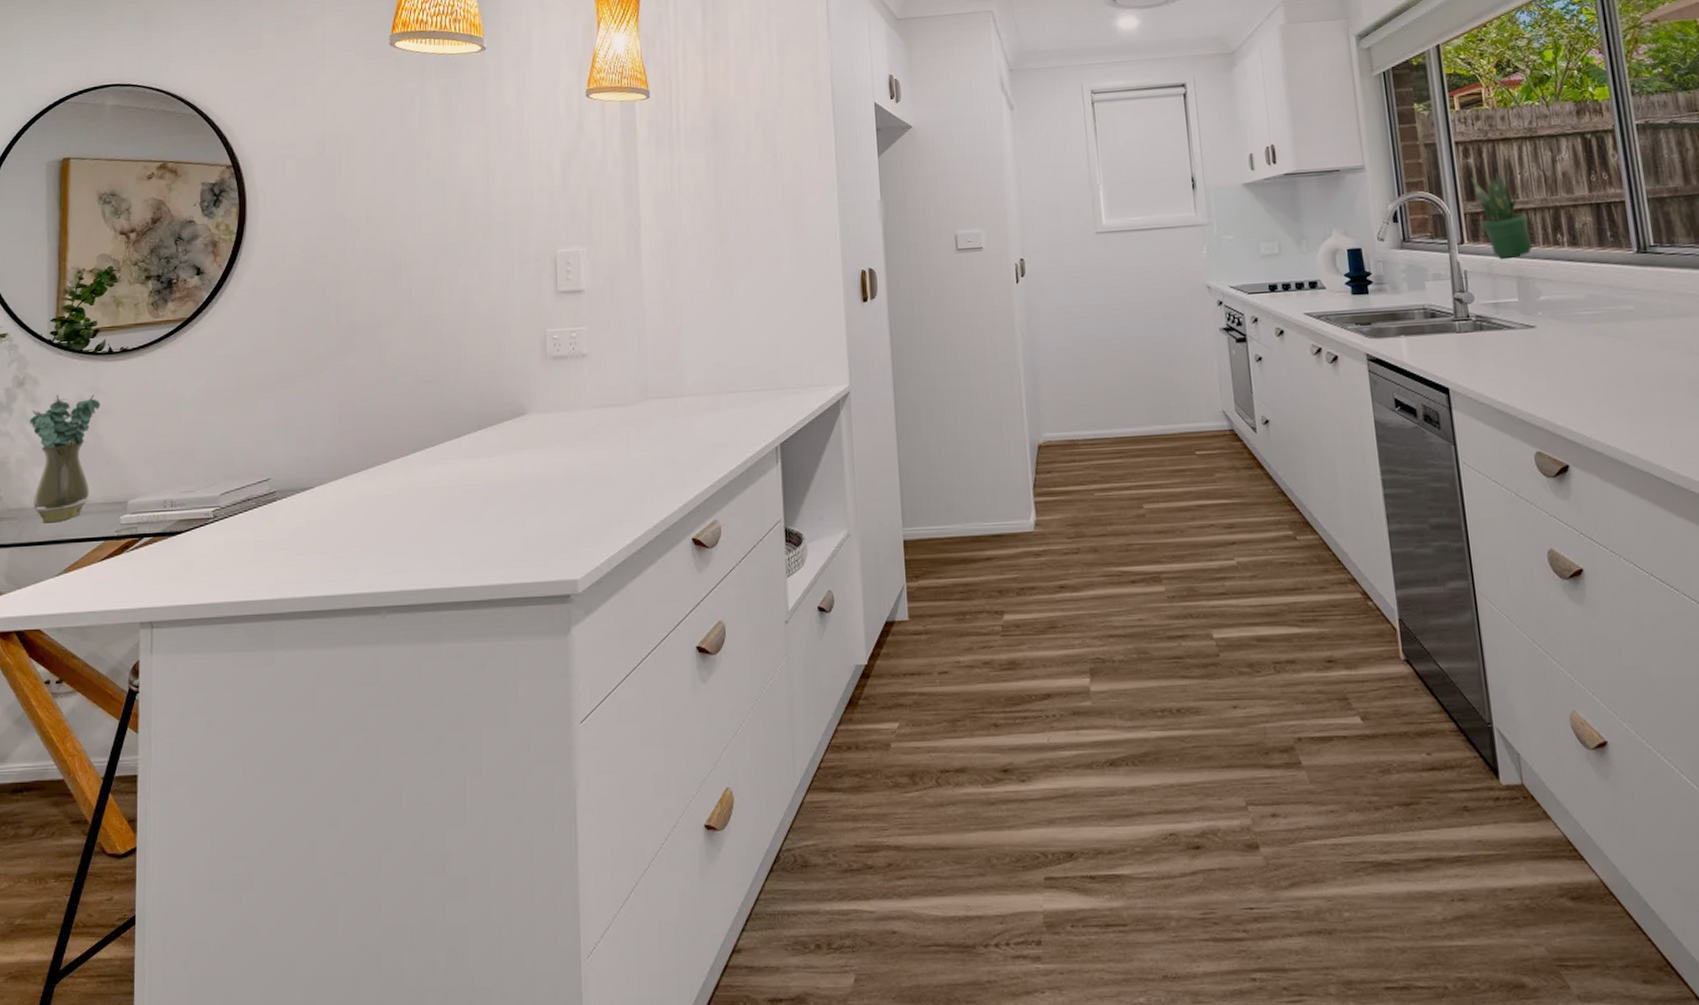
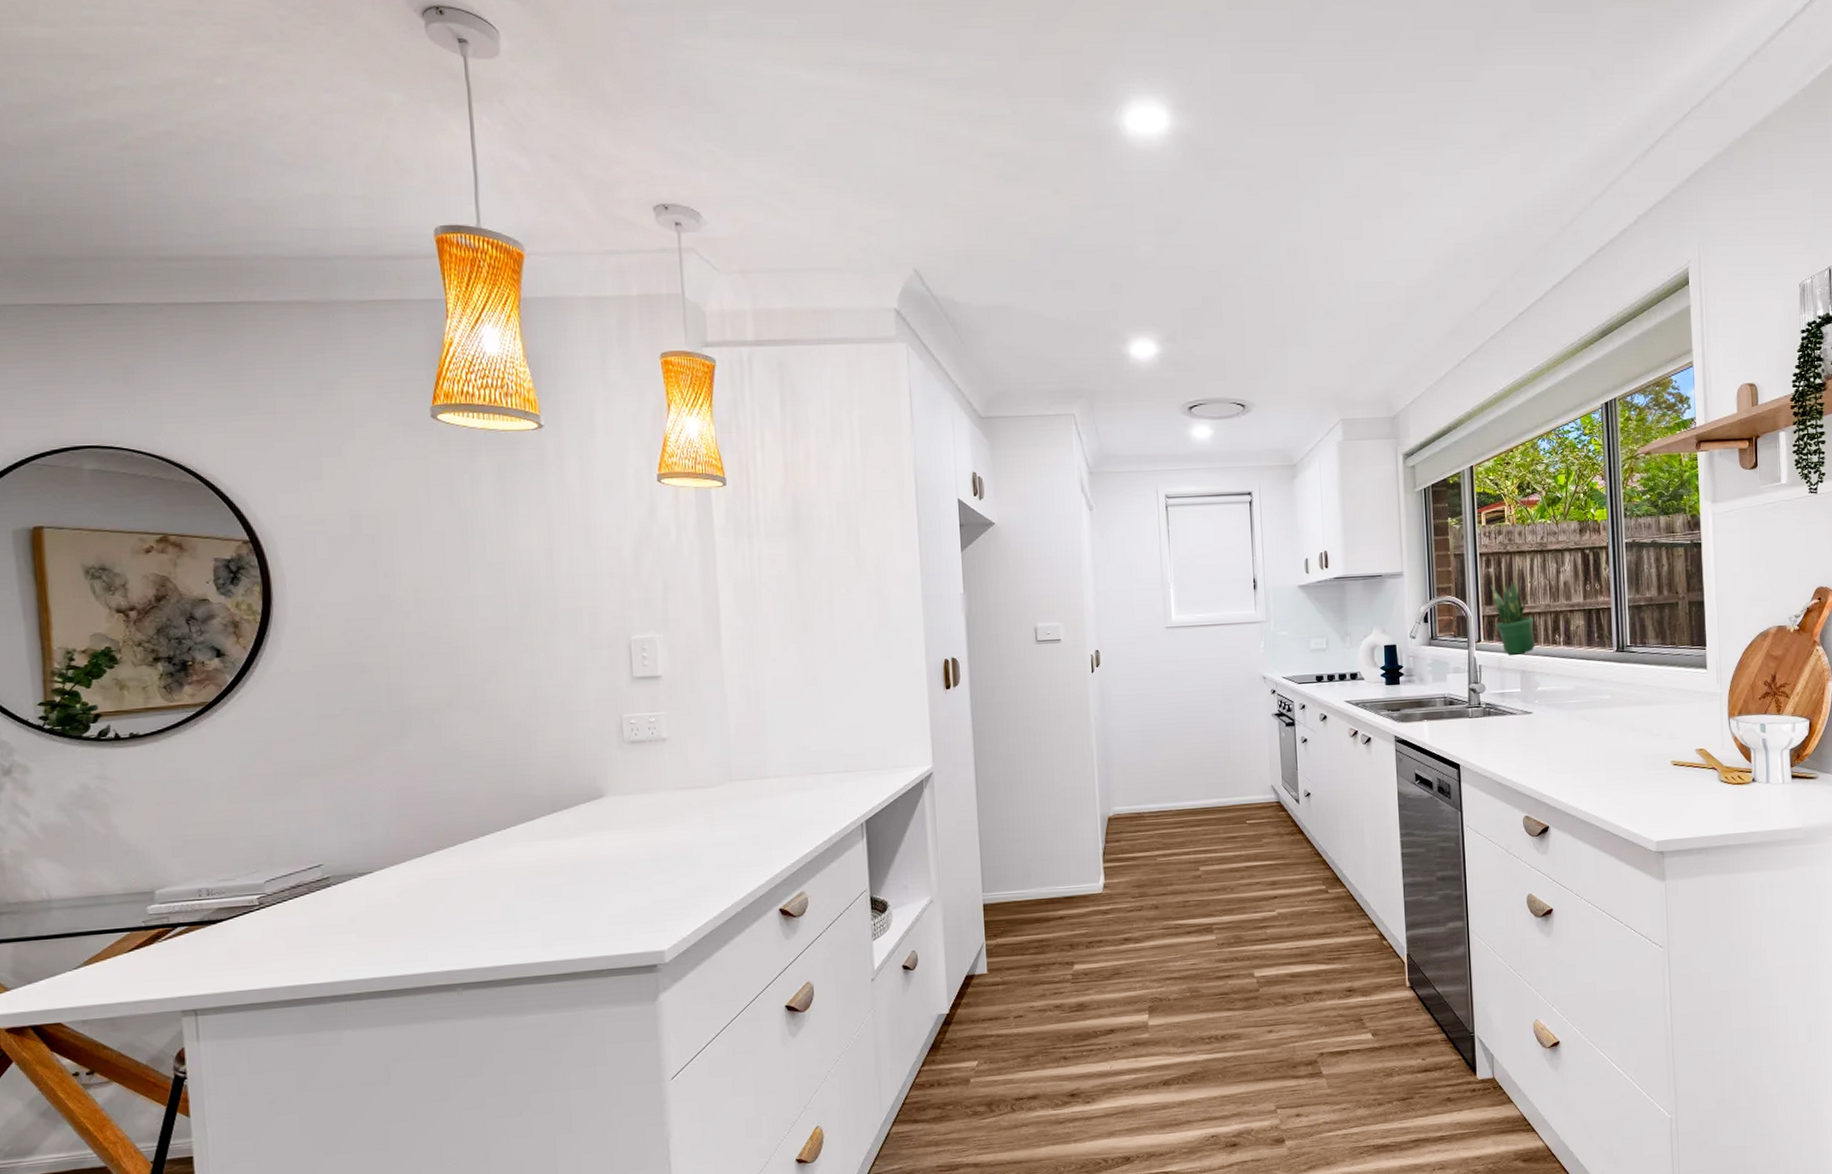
vase: present [29,394,101,523] -> none [22,782,111,917]

